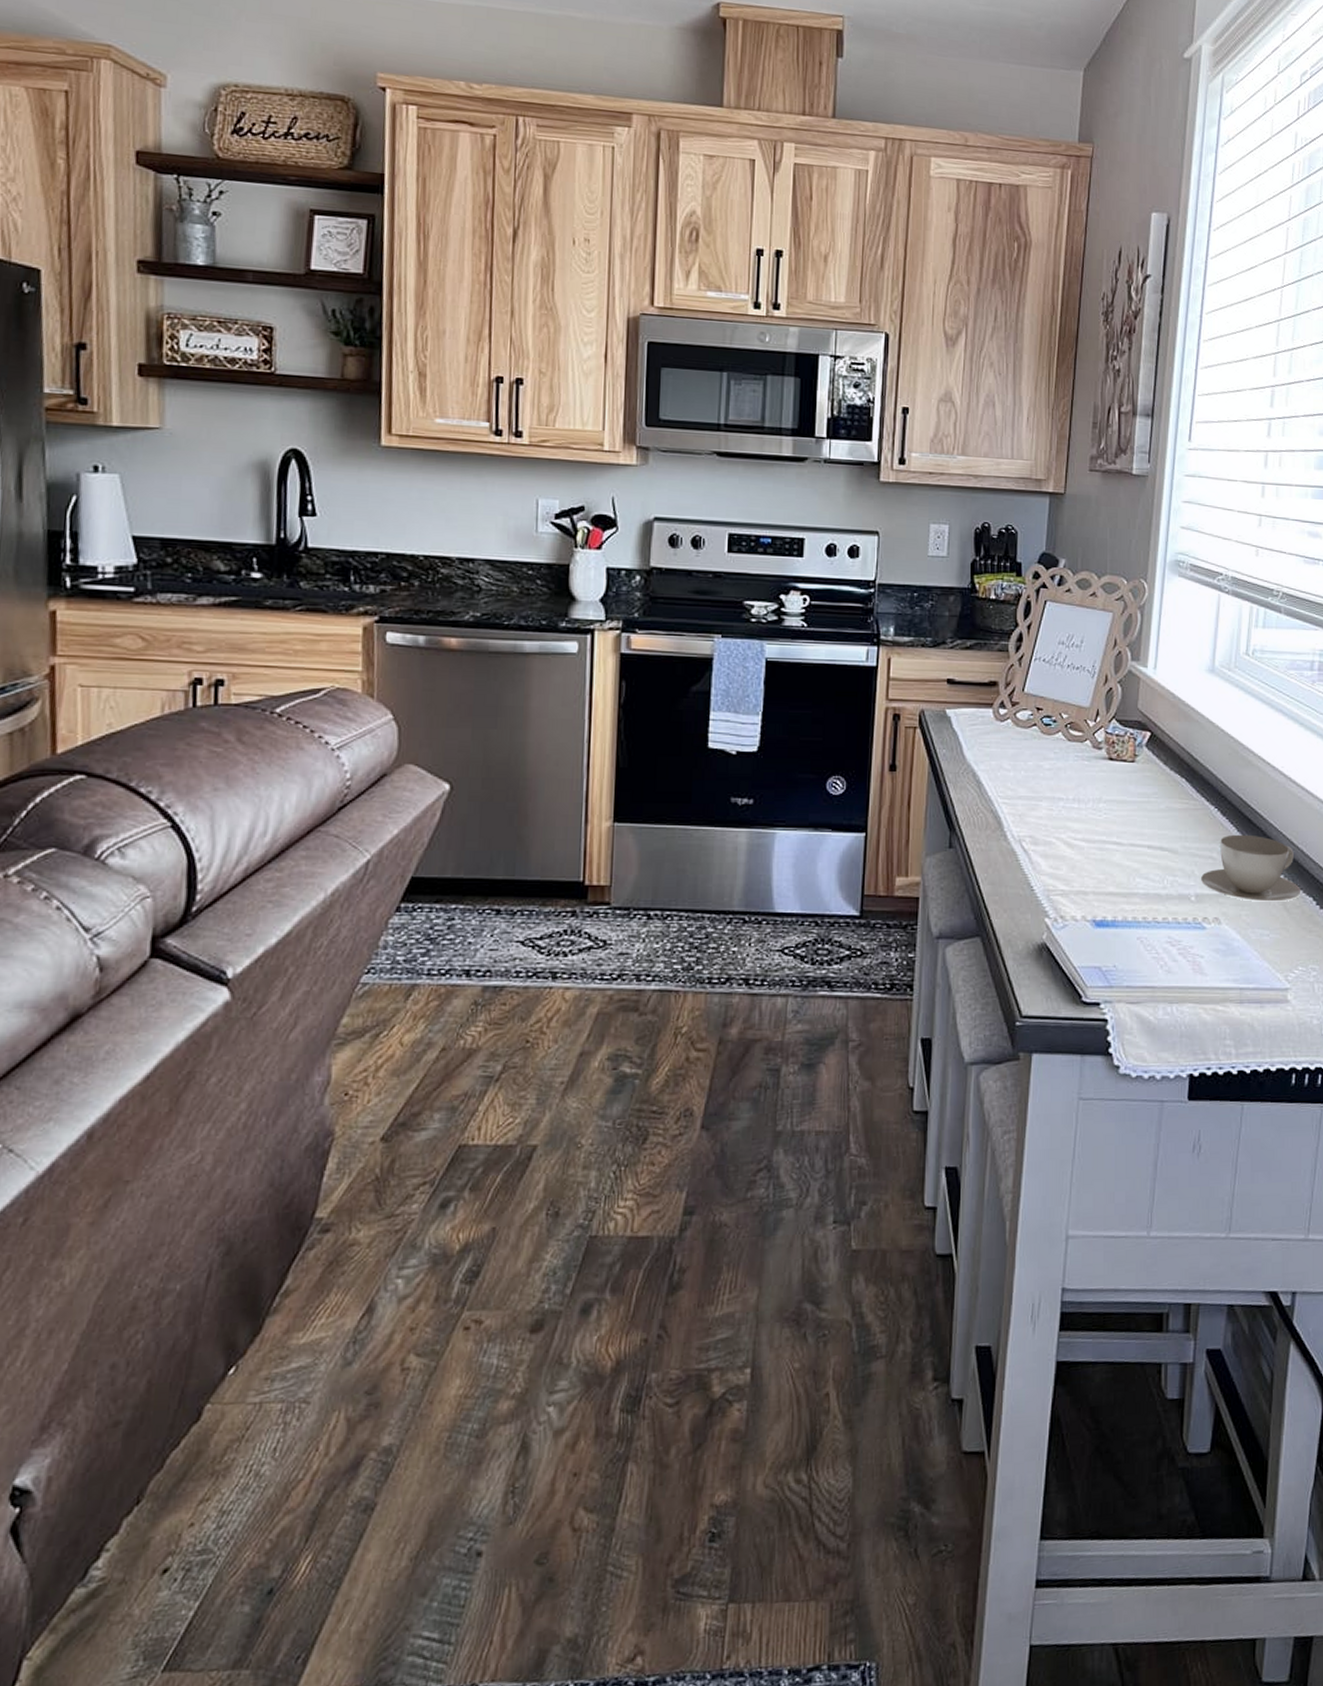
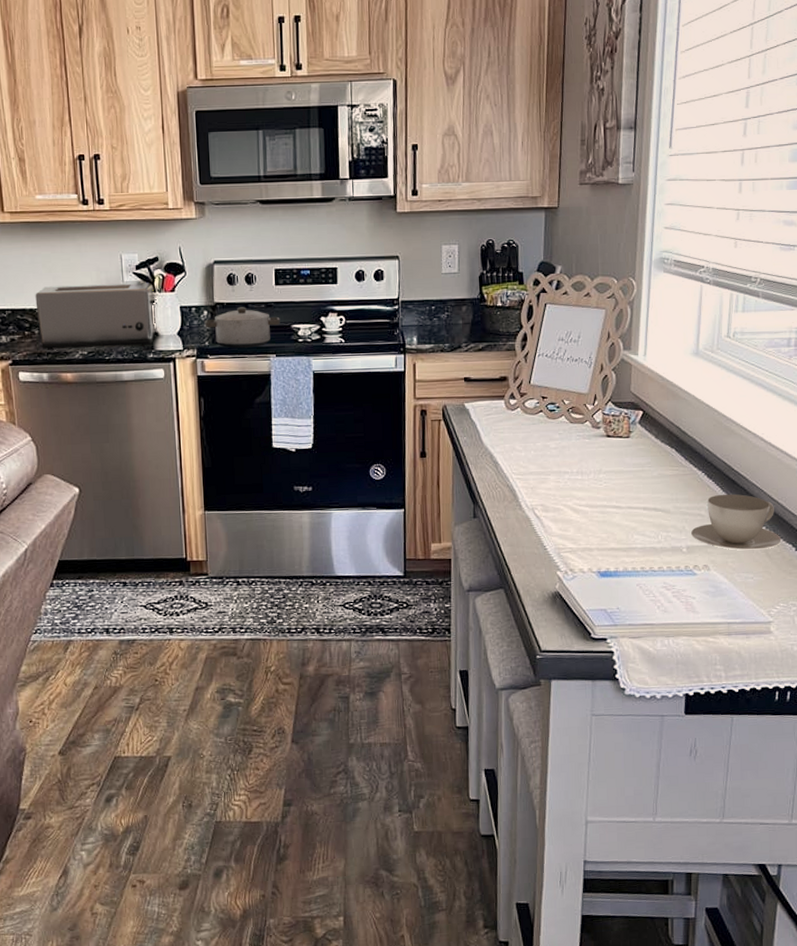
toaster: none [419,529,578,611] -> present [35,283,157,349]
cooking pot: none [635,574,730,625] -> present [204,307,280,349]

